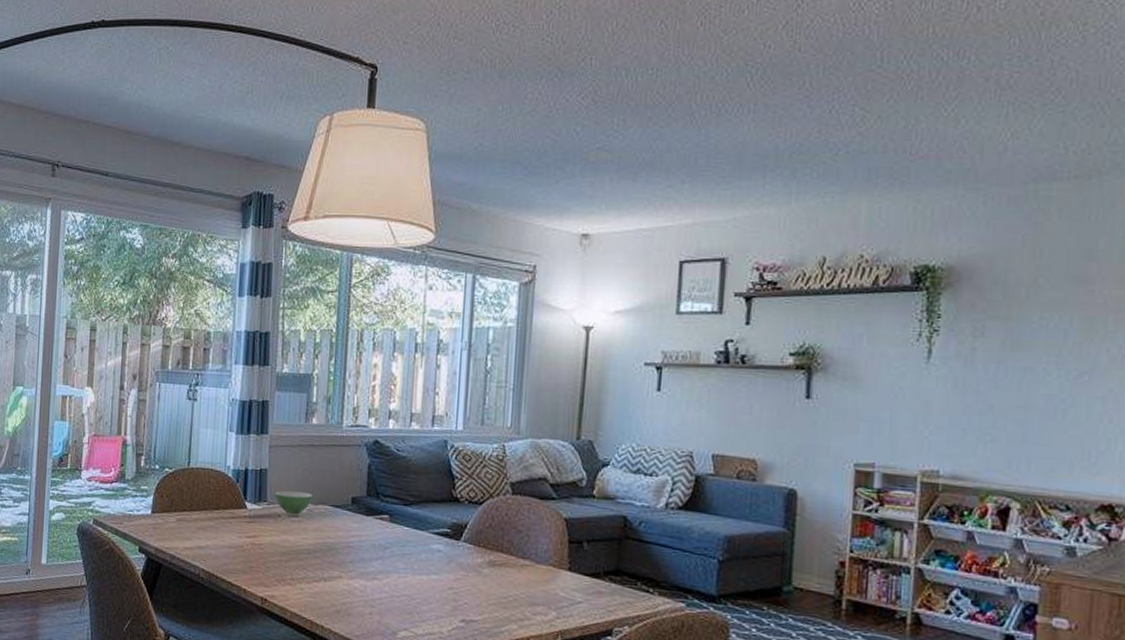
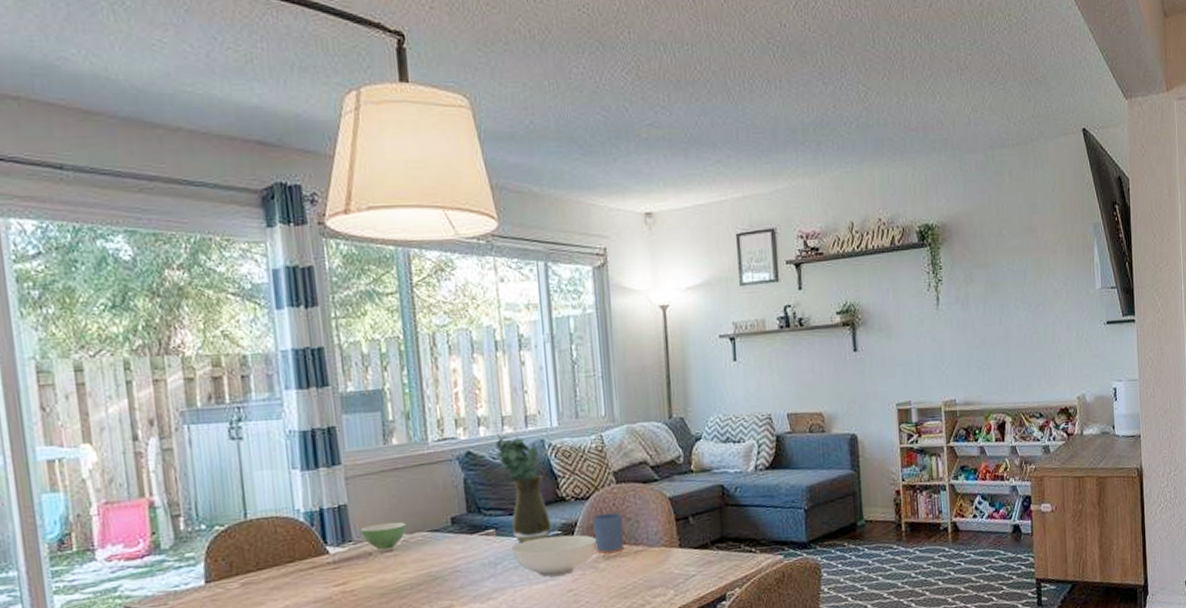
vase: none [400,428,443,534] -> present [495,433,552,544]
bowl: none [401,531,485,572] -> present [511,534,597,577]
mug: none [482,521,513,561] -> present [592,513,624,554]

